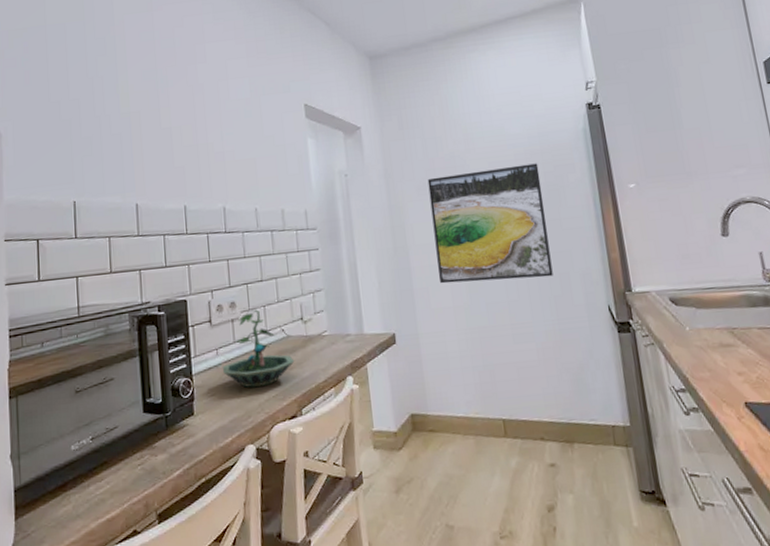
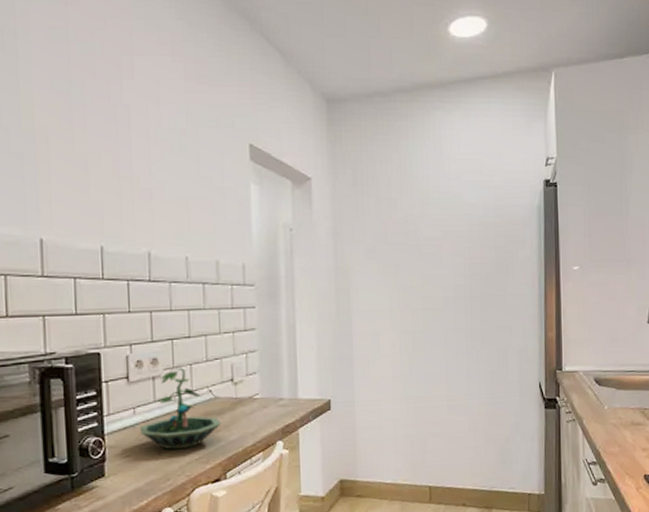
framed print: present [427,163,553,284] -> none [378,236,492,352]

